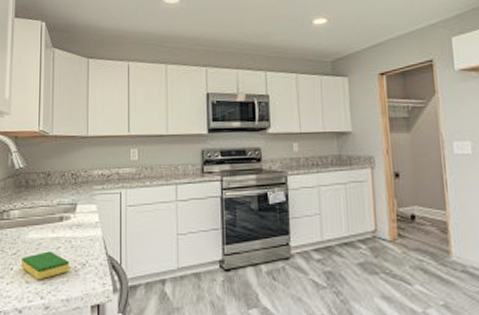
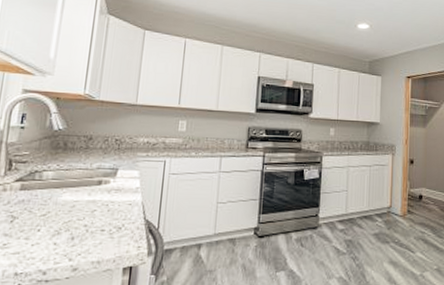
dish sponge: present [22,251,70,280] -> none [50,214,105,242]

